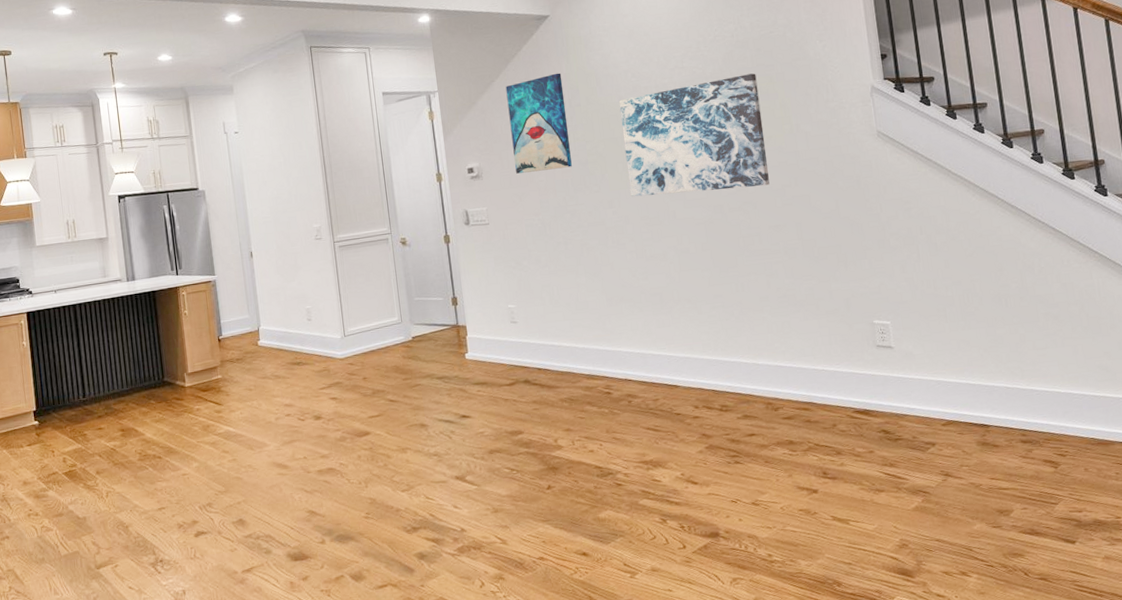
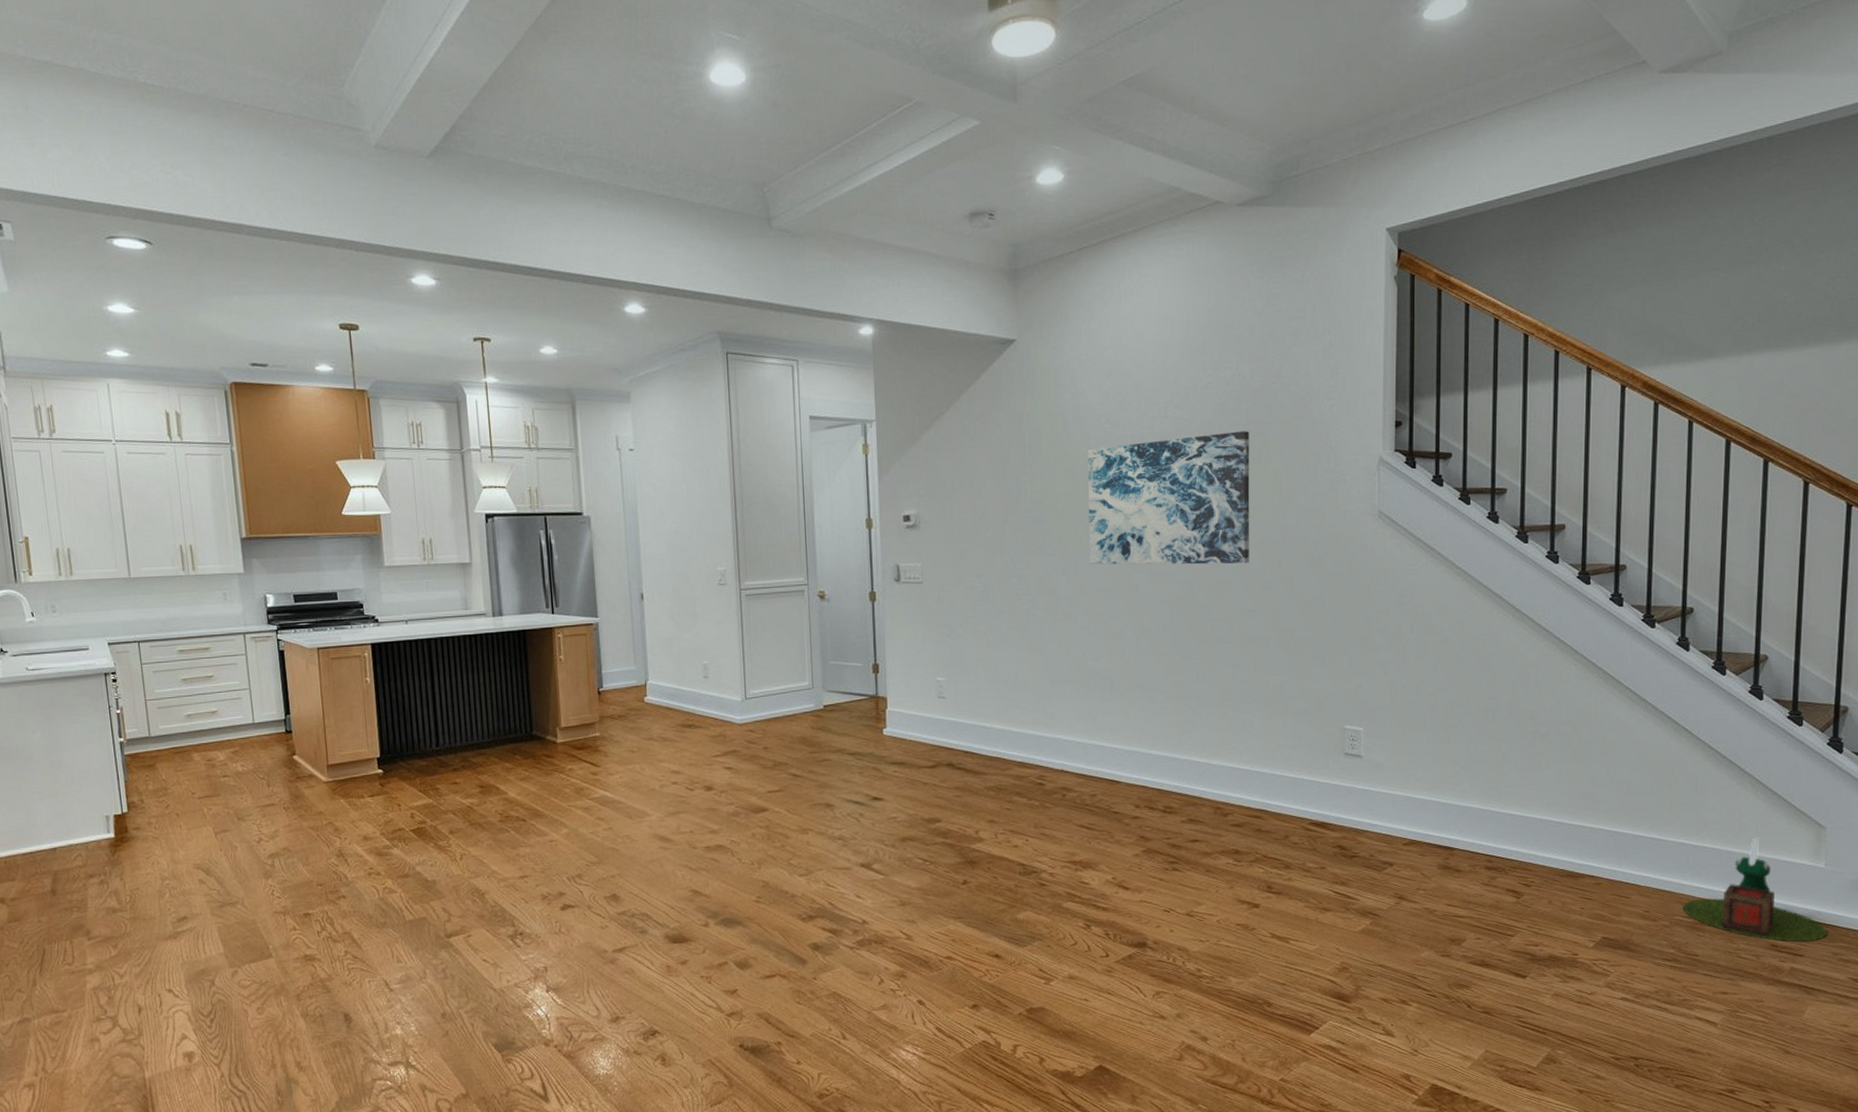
wall art: present [505,73,572,174] -> none [956,410,1025,527]

